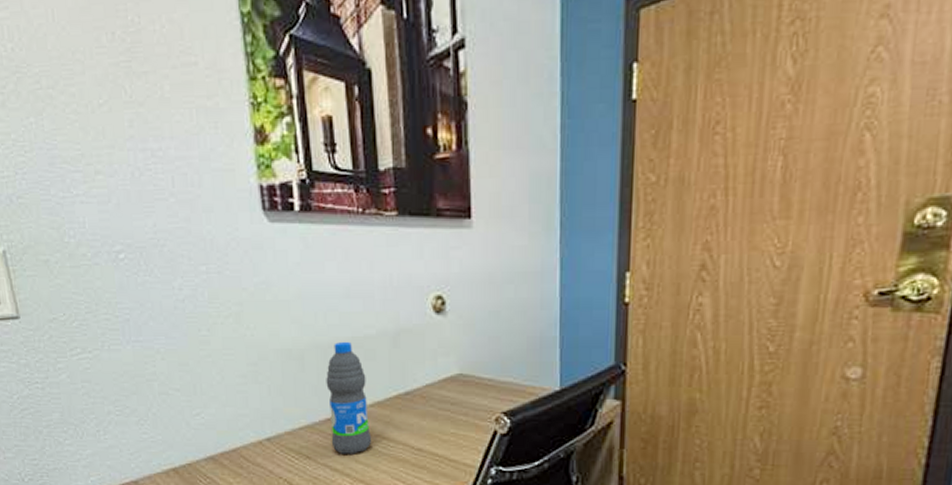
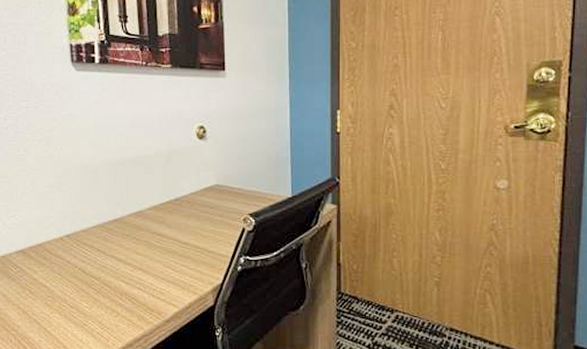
water bottle: present [326,341,372,454] -> none [115,159,149,247]

